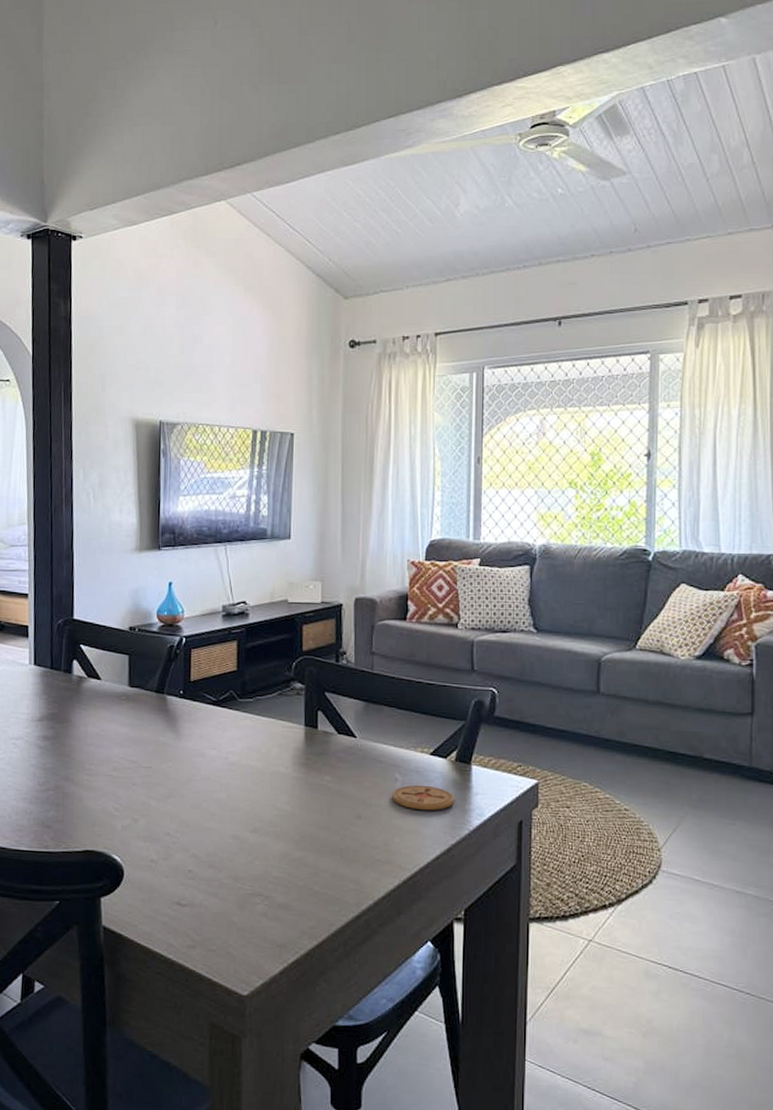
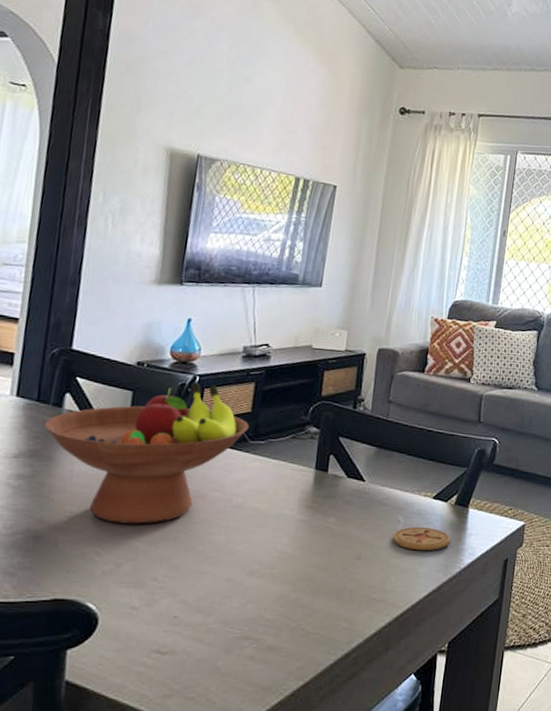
fruit bowl: none [59,643,237,782] -> present [44,382,250,524]

